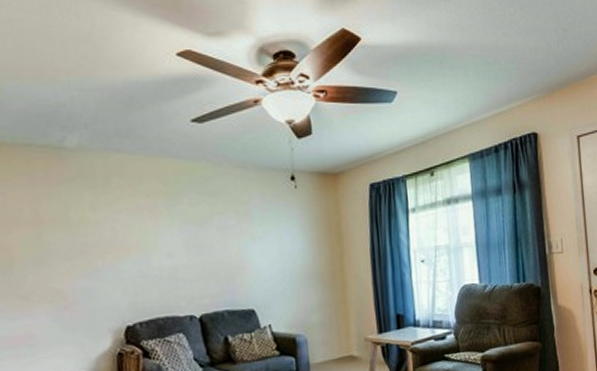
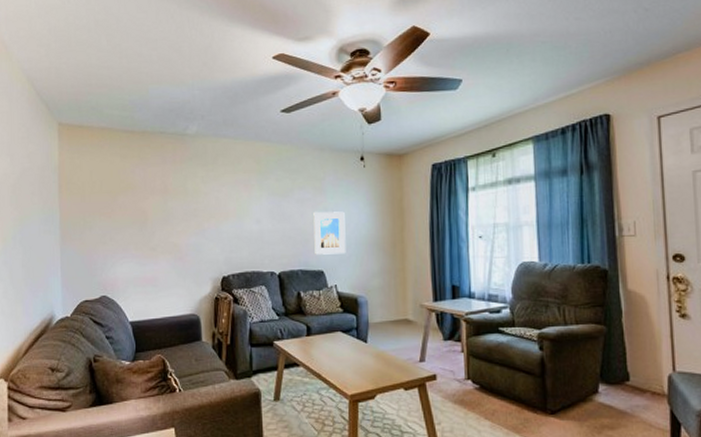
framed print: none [238,239,280,292] -> present [313,211,346,255]

